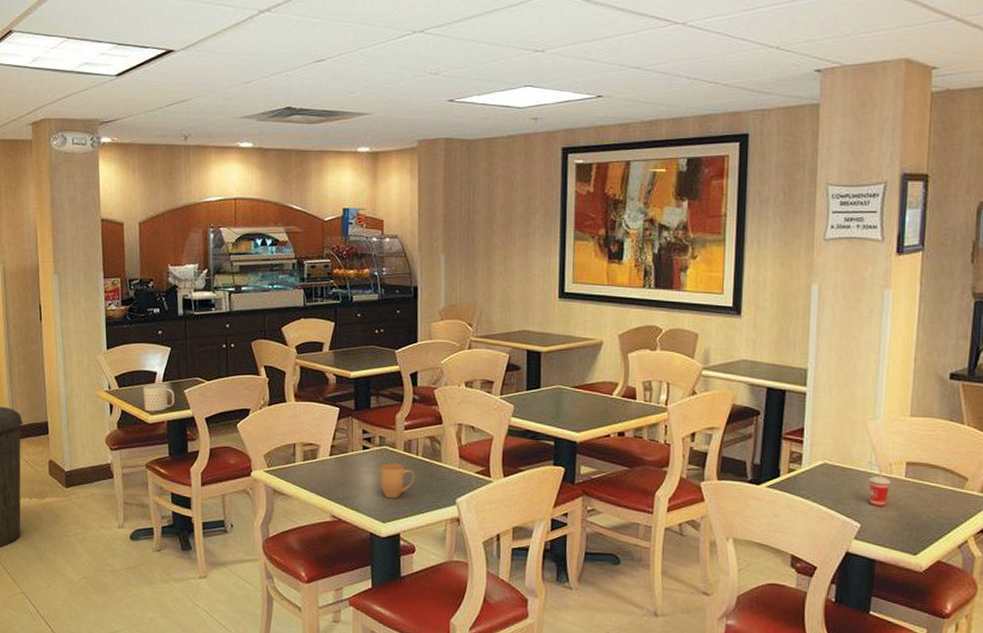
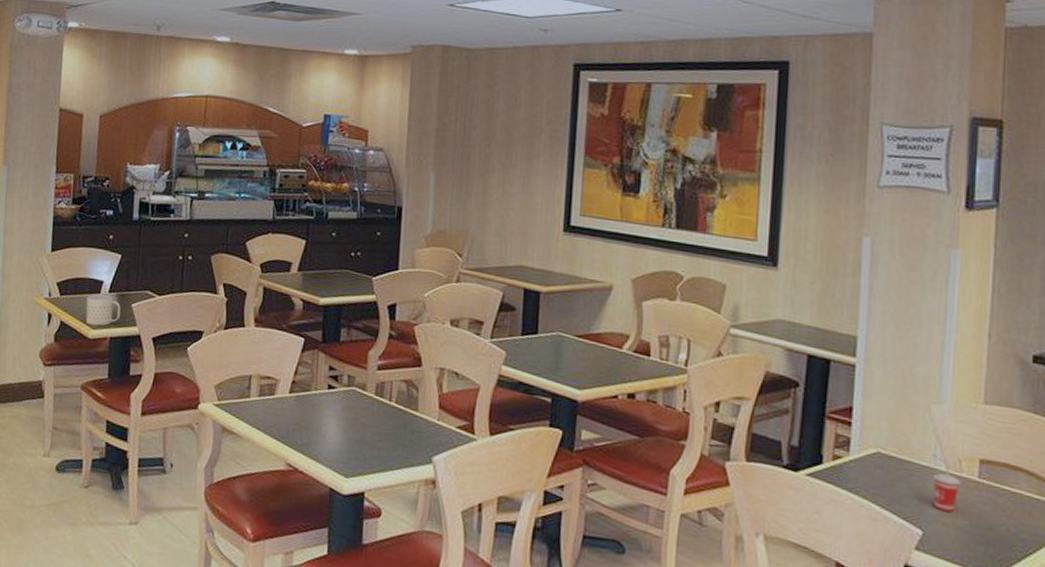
mug: present [380,463,415,499] -> none [345,407,386,451]

